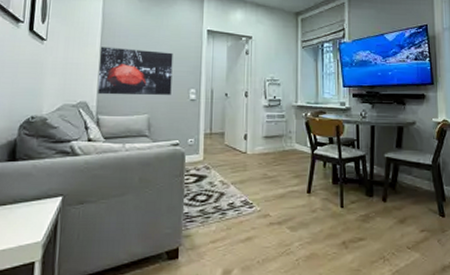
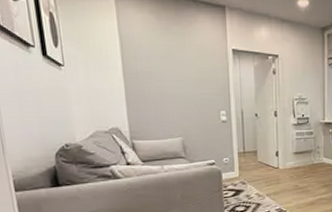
wall art: present [98,46,173,96] -> none [123,70,202,120]

